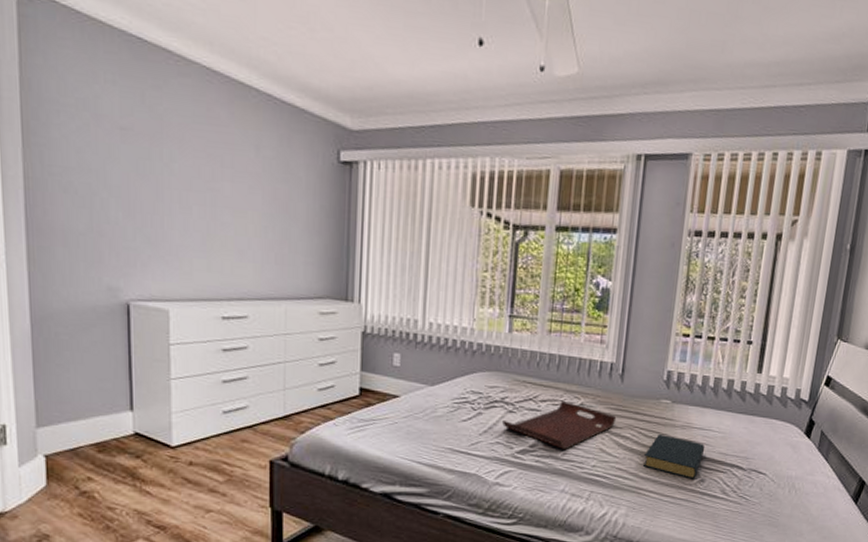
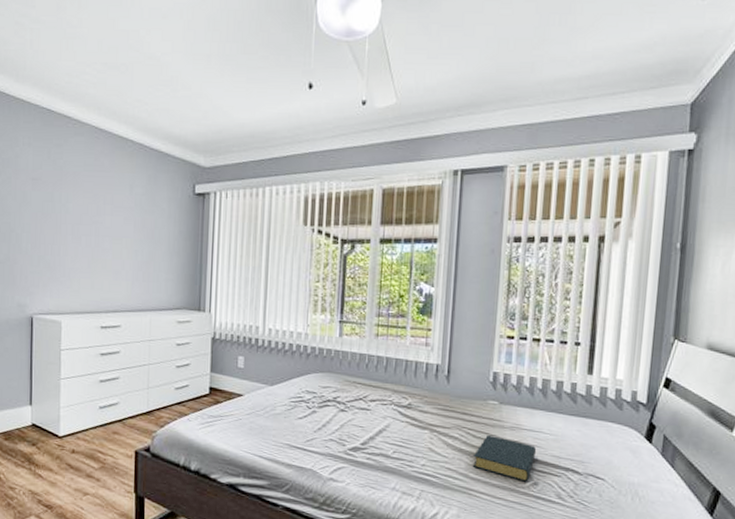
serving tray: present [502,401,617,449] -> none [335,401,444,448]

